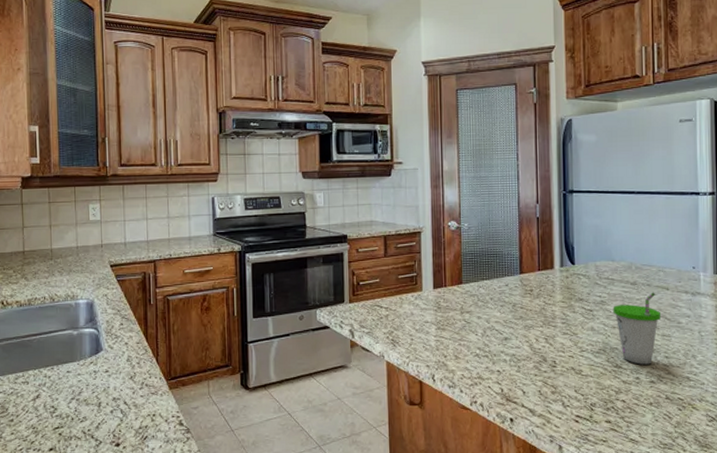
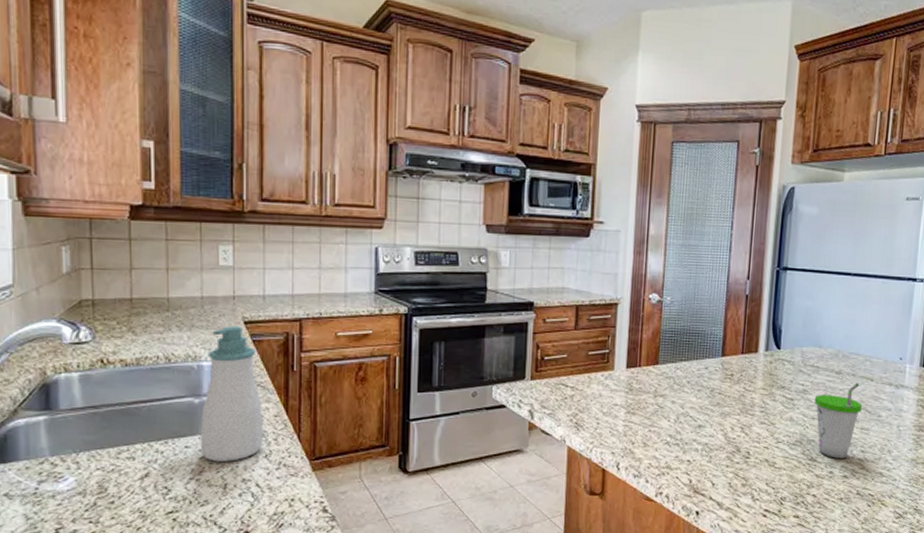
soap bottle: none [78,269,129,384] -> present [200,326,264,462]

